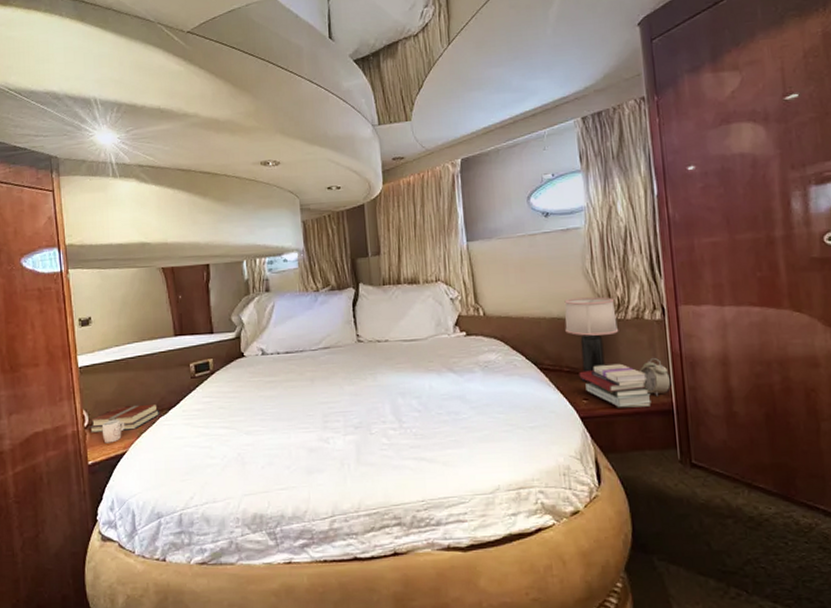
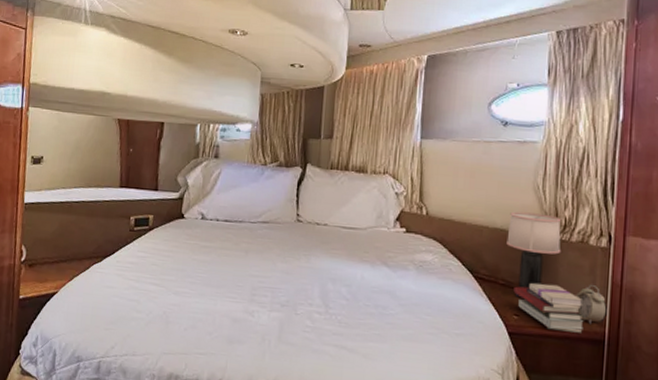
books: present [90,403,159,434] -> none [26,247,94,272]
mug: present [101,419,125,443] -> none [36,258,60,282]

